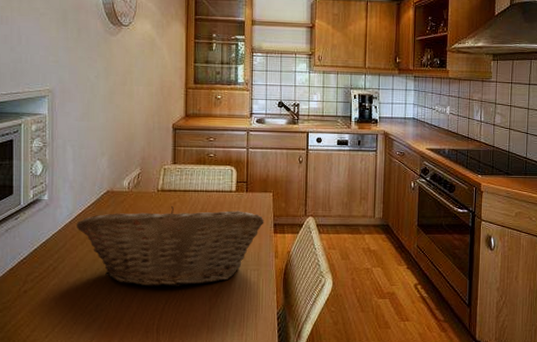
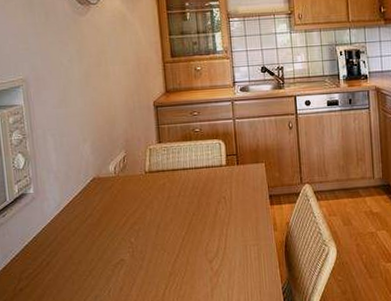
fruit basket: present [77,206,264,287] -> none [66,185,259,273]

